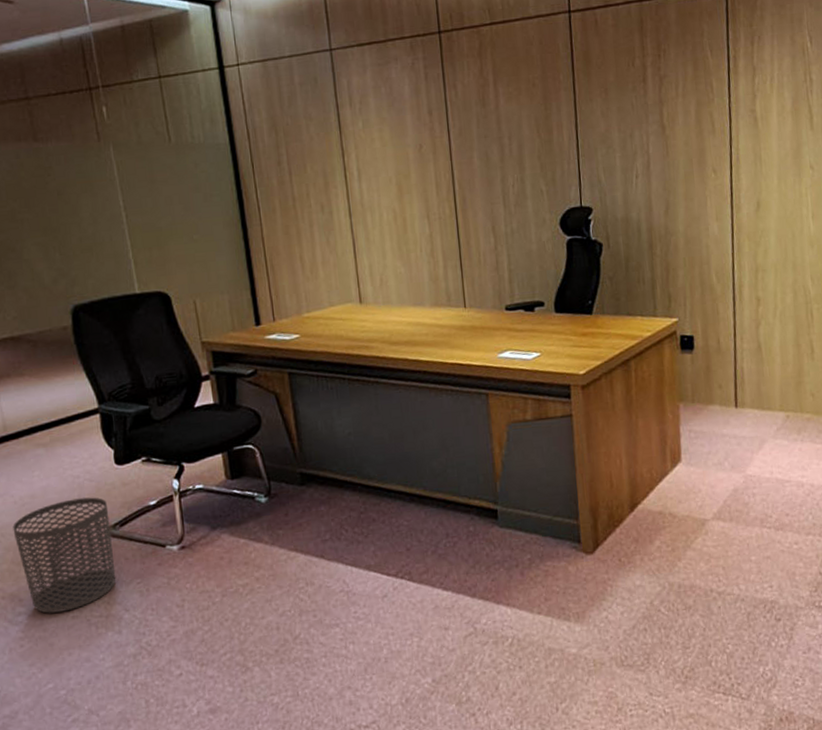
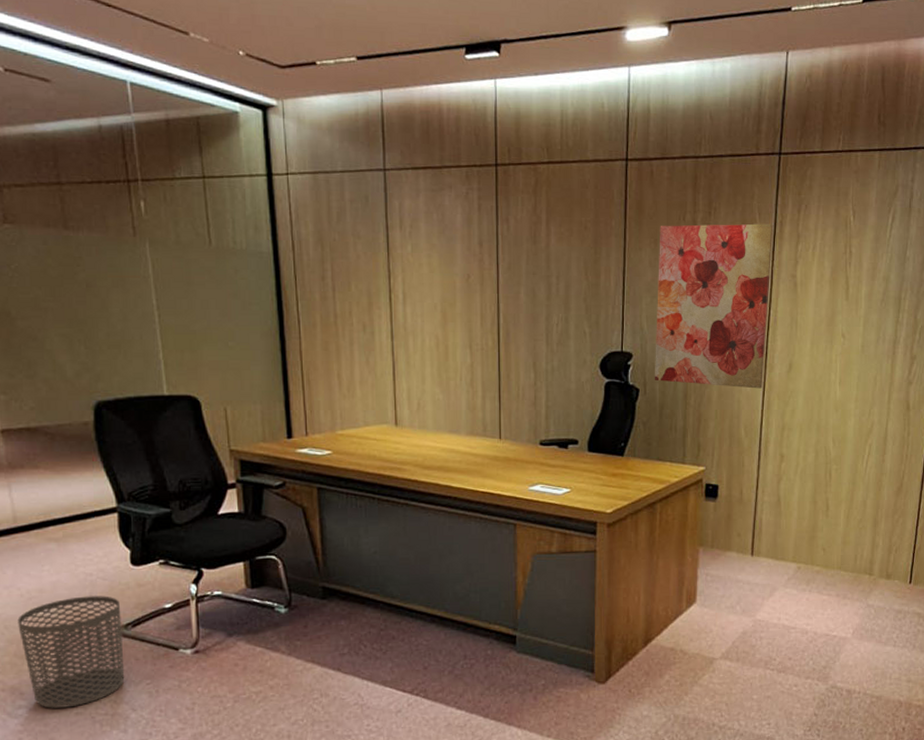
wall art: none [609,59,731,234] -> present [654,223,774,389]

